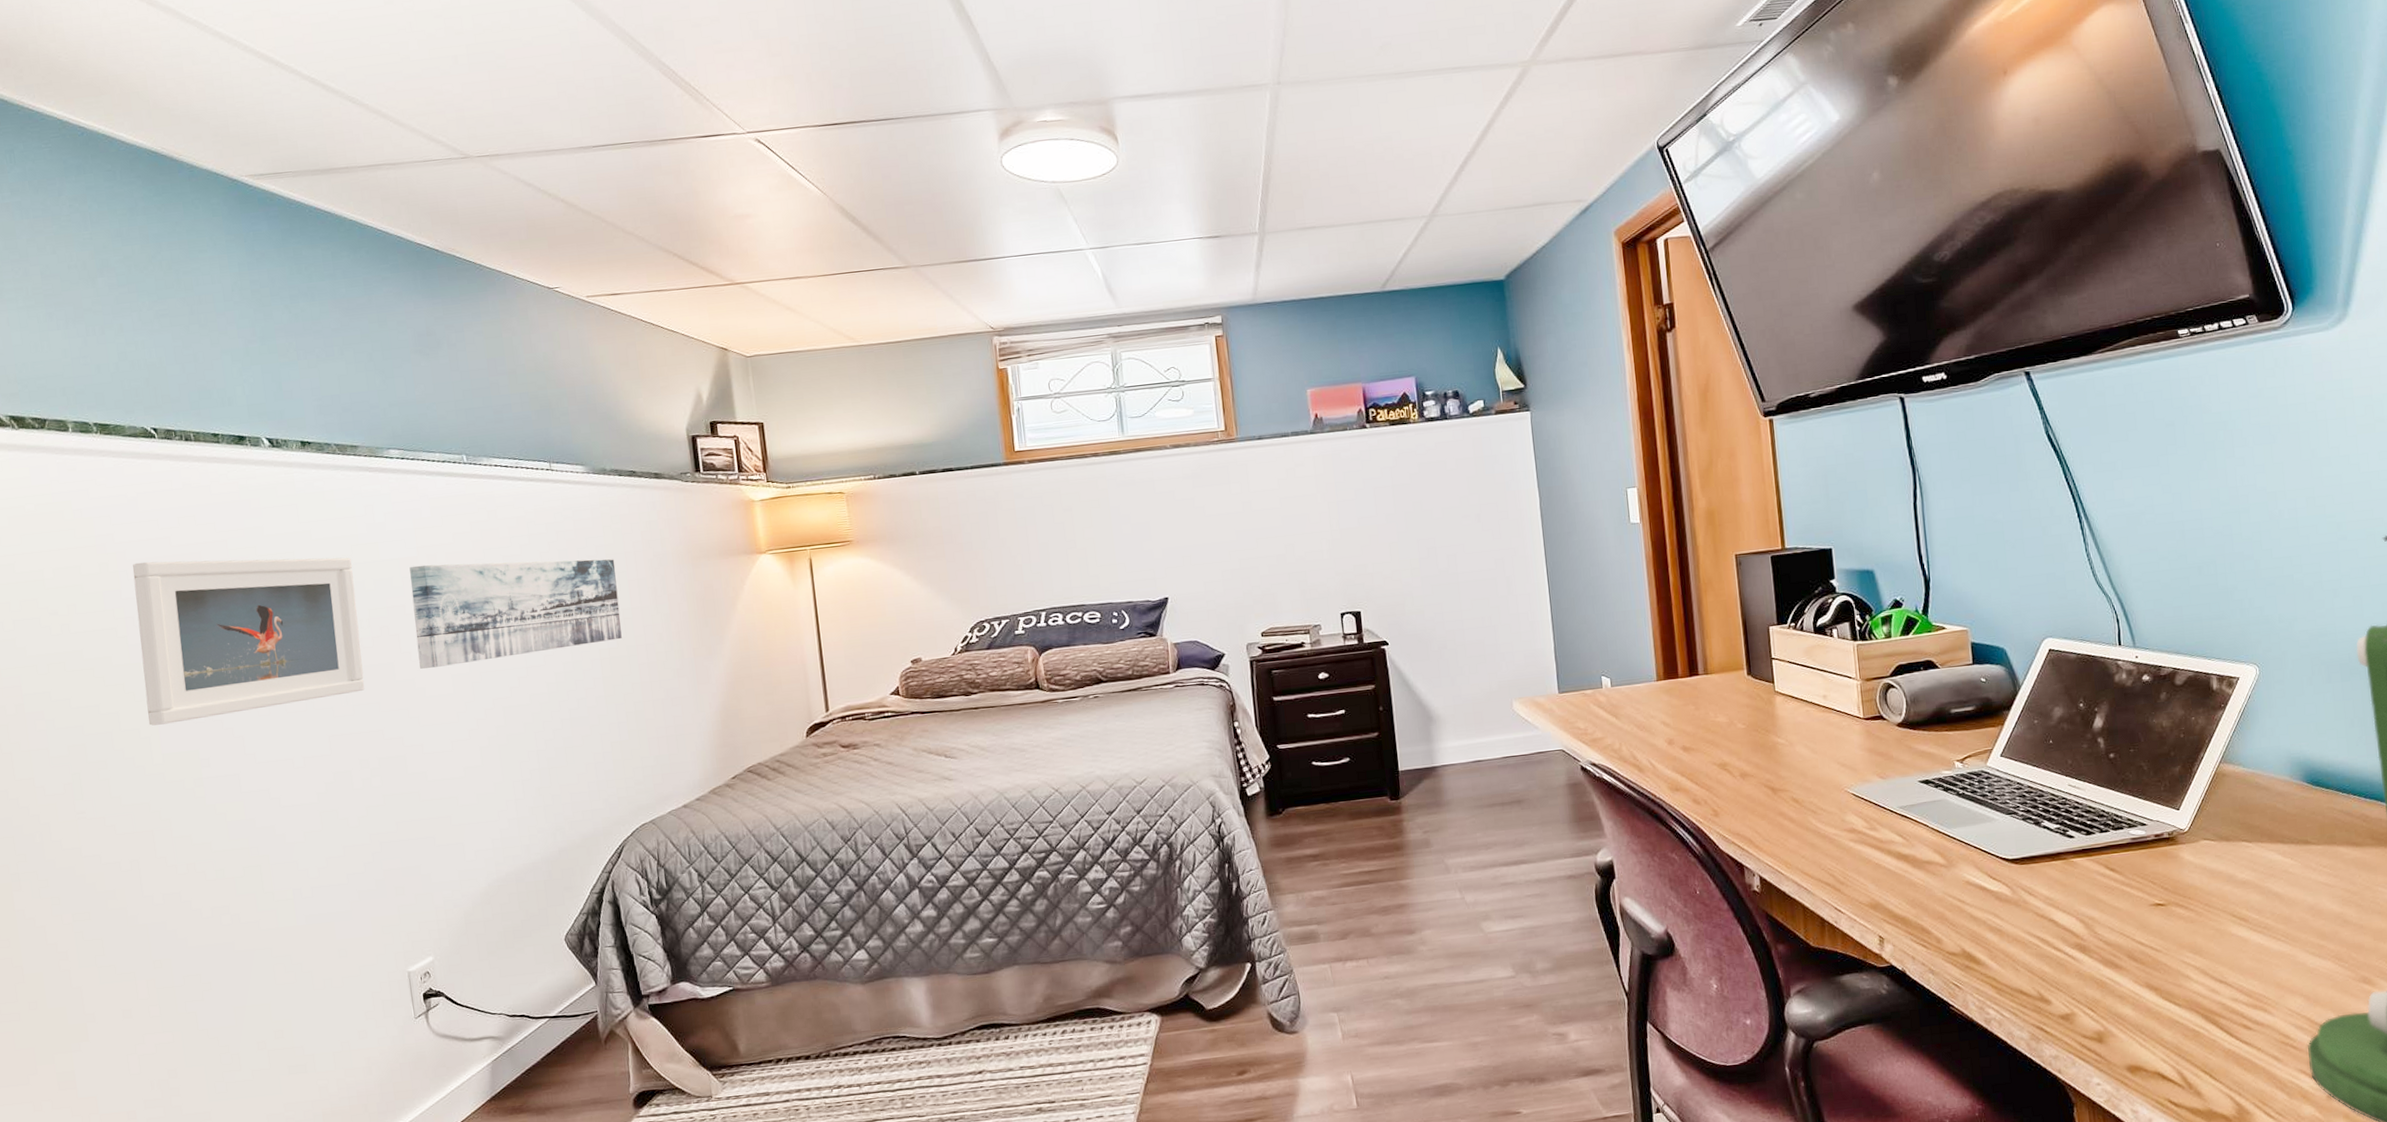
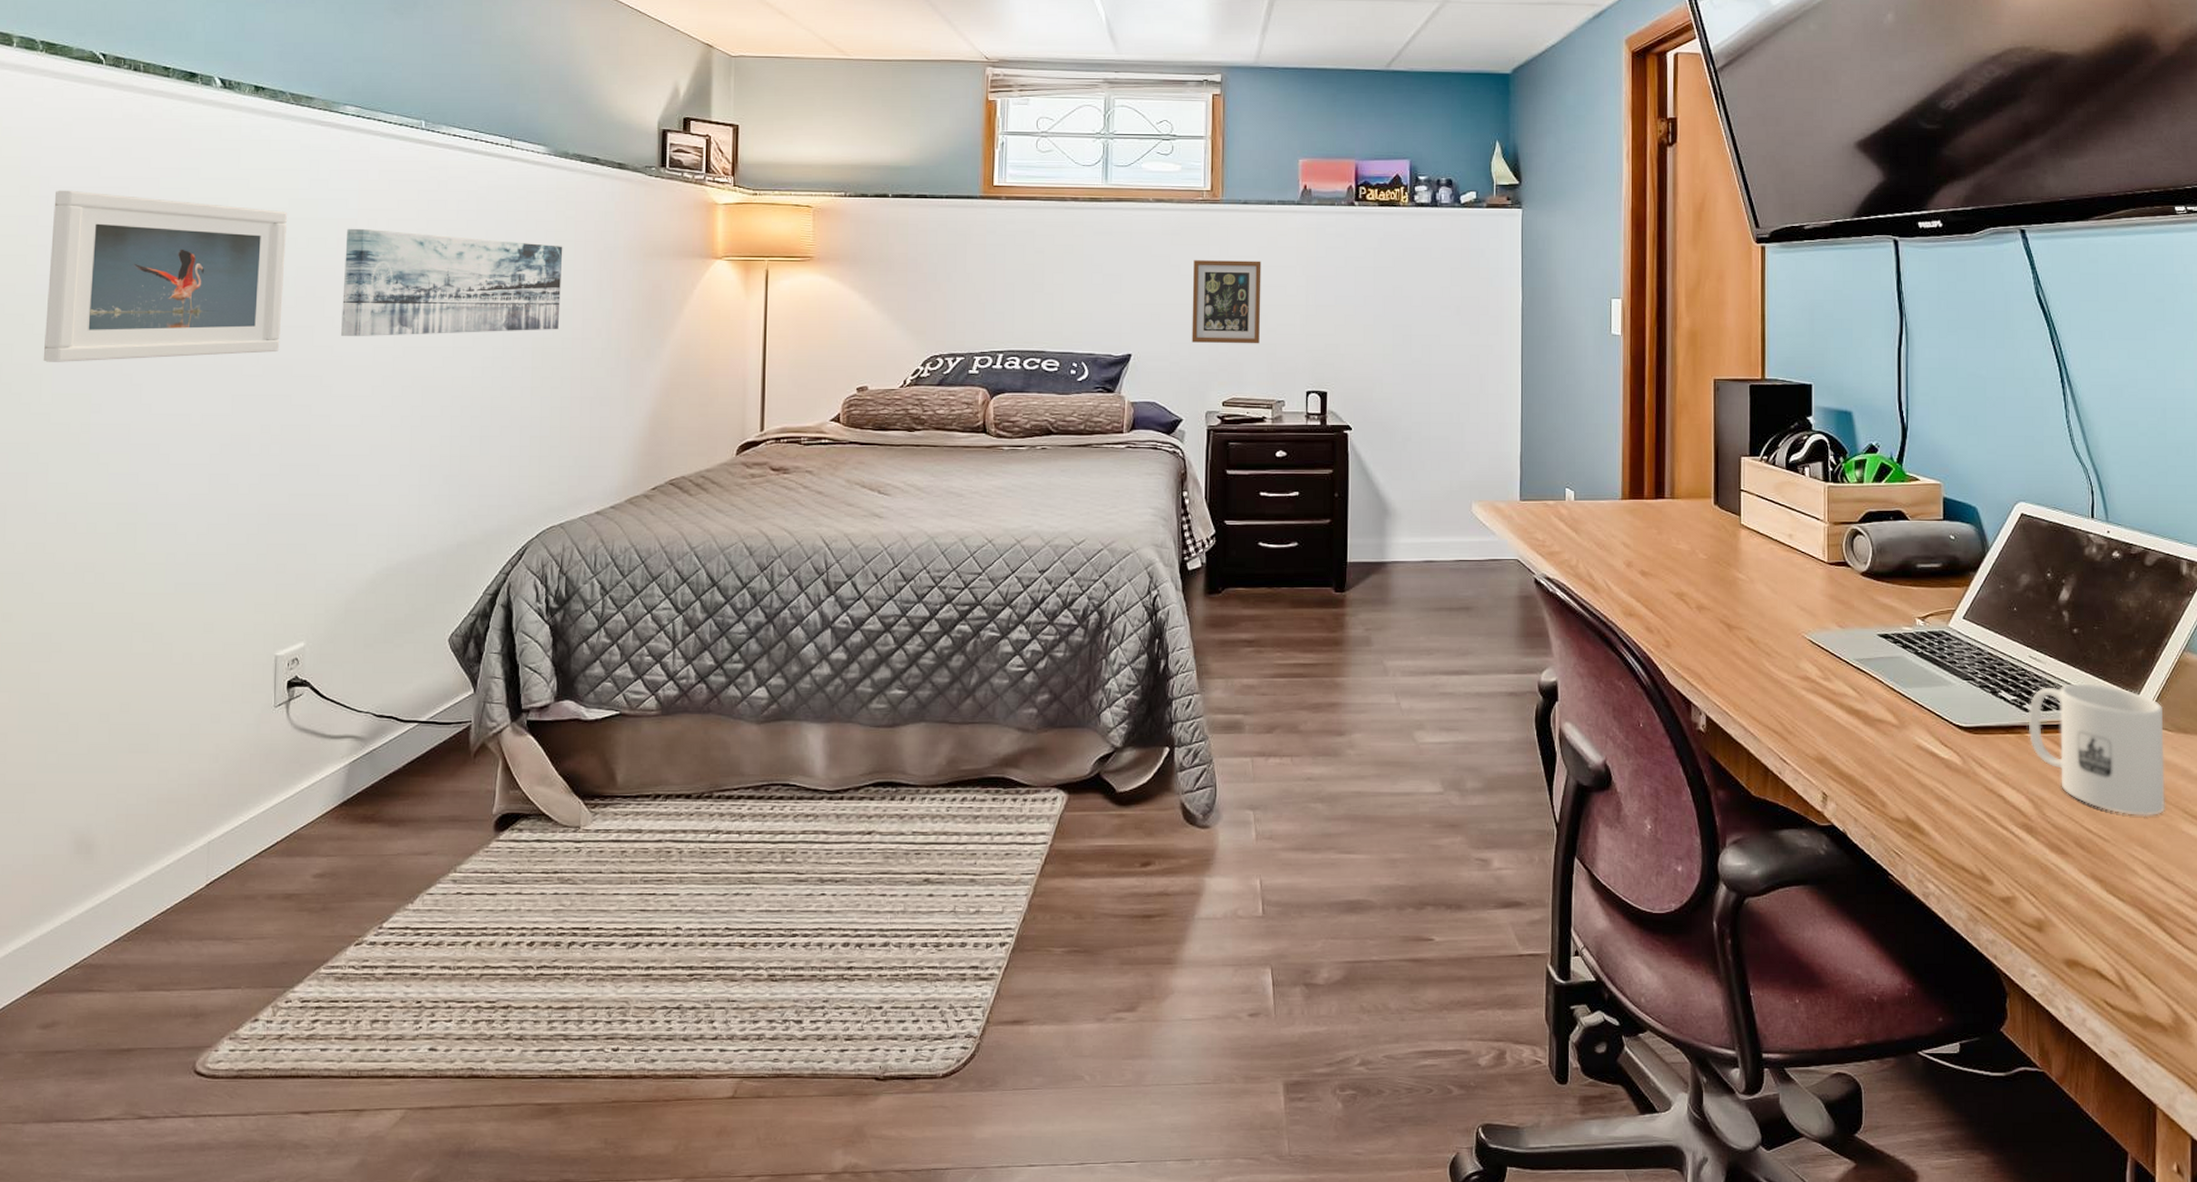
picture frame: none [1217,493,1290,579] -> present [1192,260,1261,344]
mug: none [2072,803,2213,925] -> present [2029,683,2165,817]

